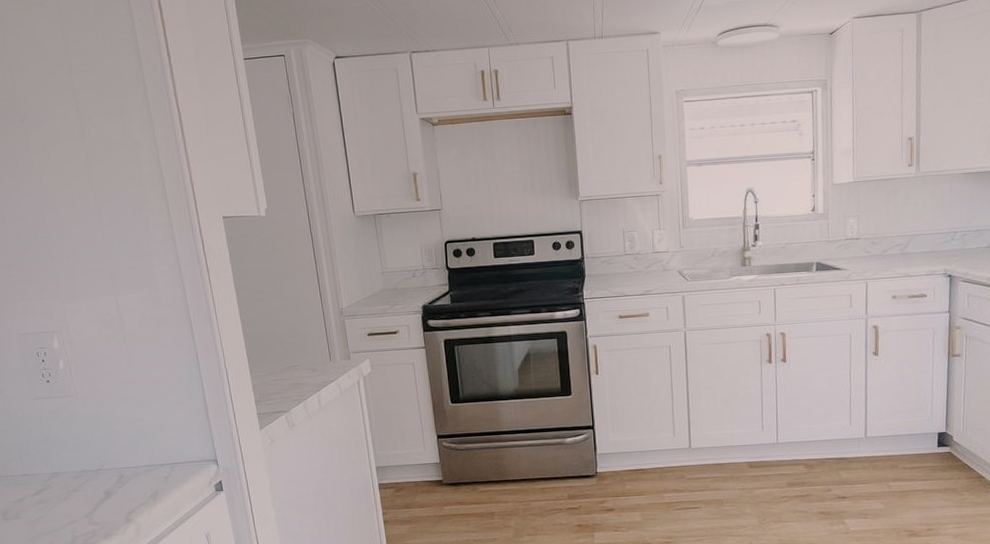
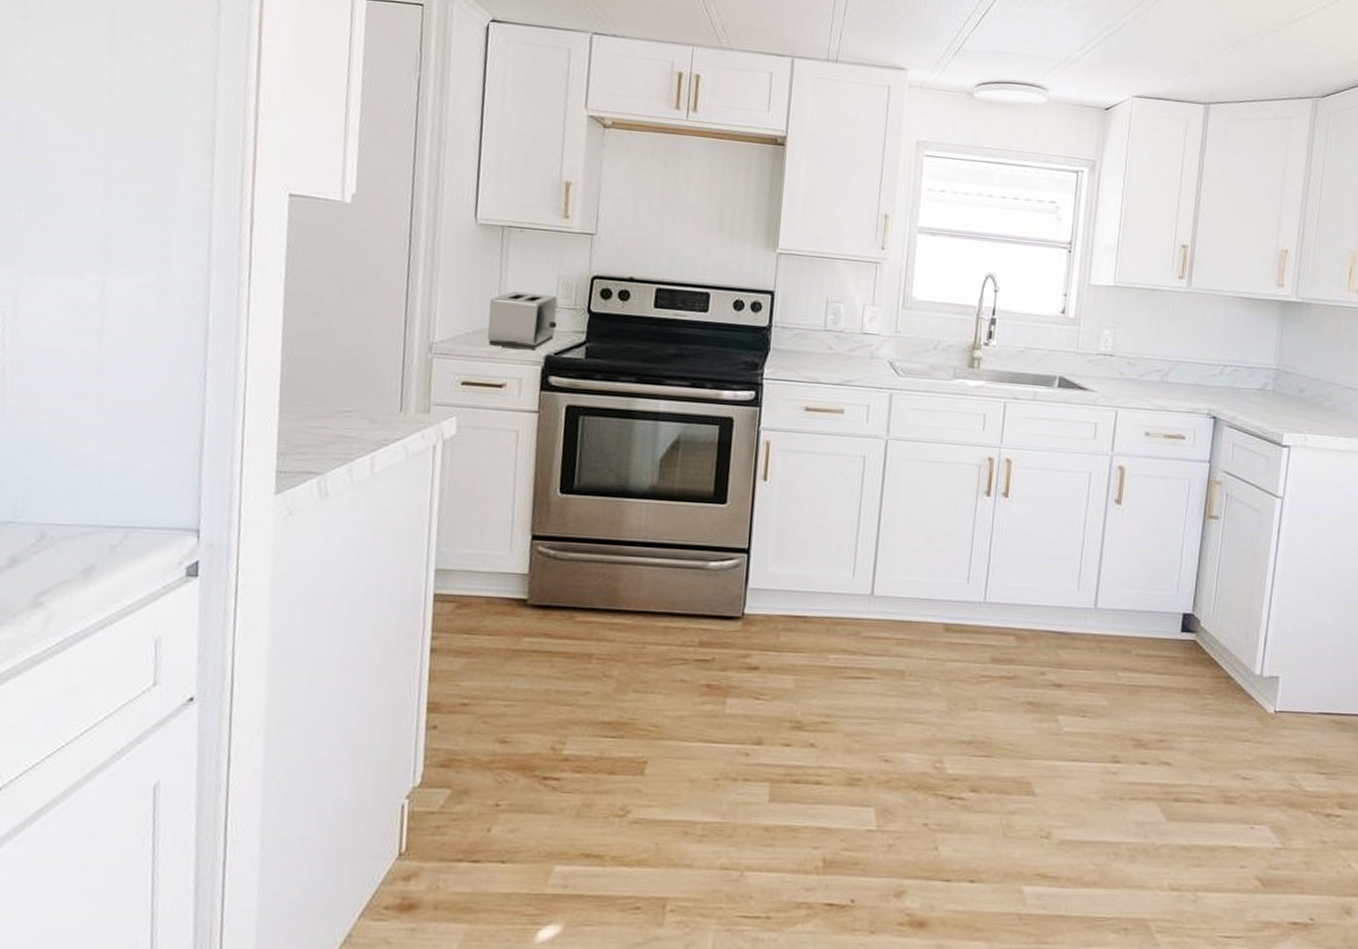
toaster: none [376,260,427,304] -> present [487,291,558,350]

